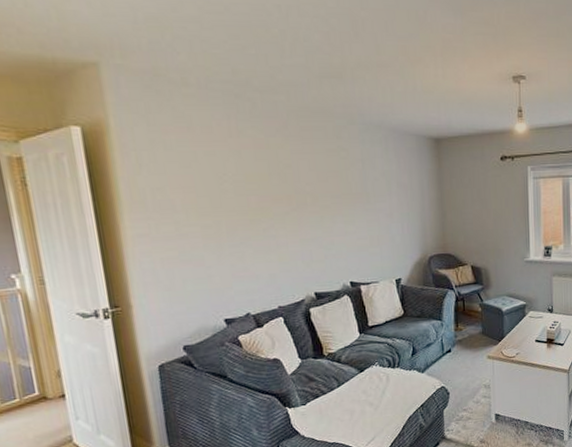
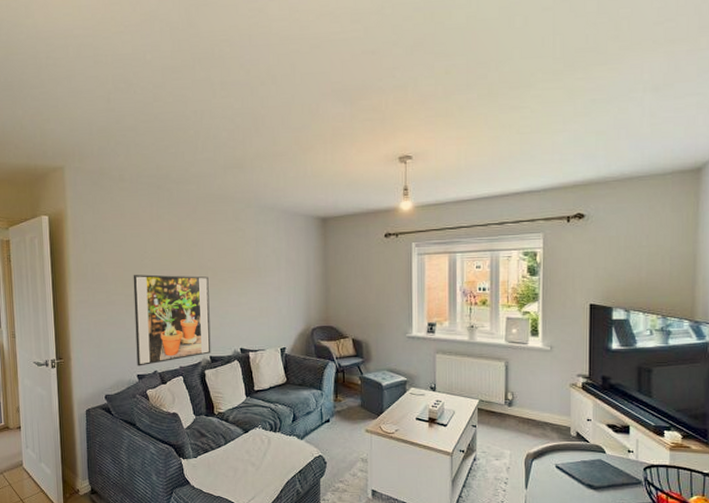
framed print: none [210,201,316,310] -> present [133,274,211,366]

